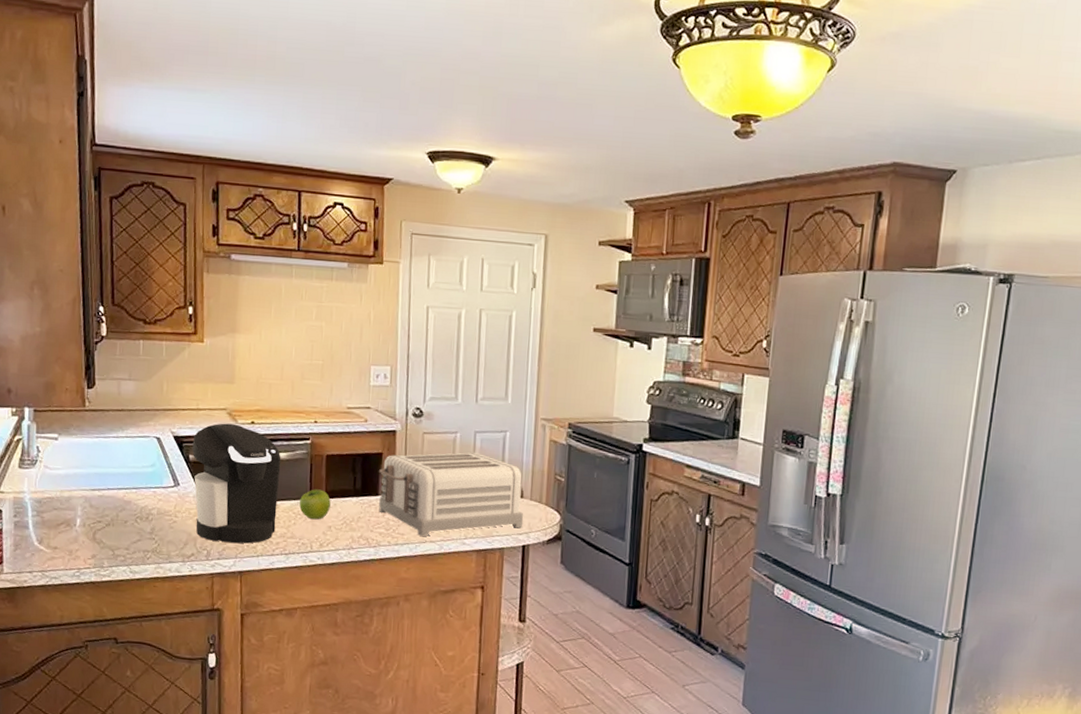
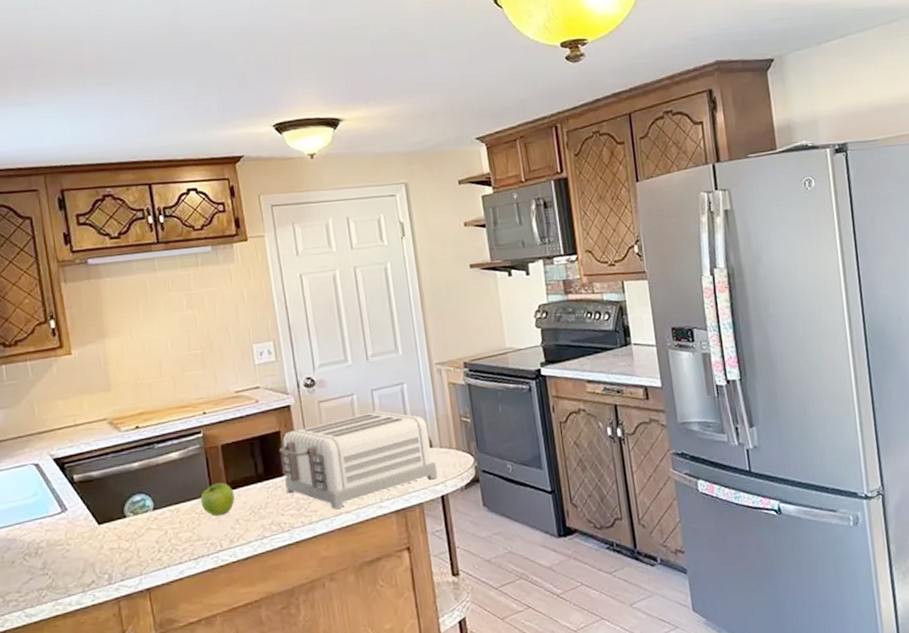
coffee maker: present [192,423,281,544] -> none [75,432,180,563]

